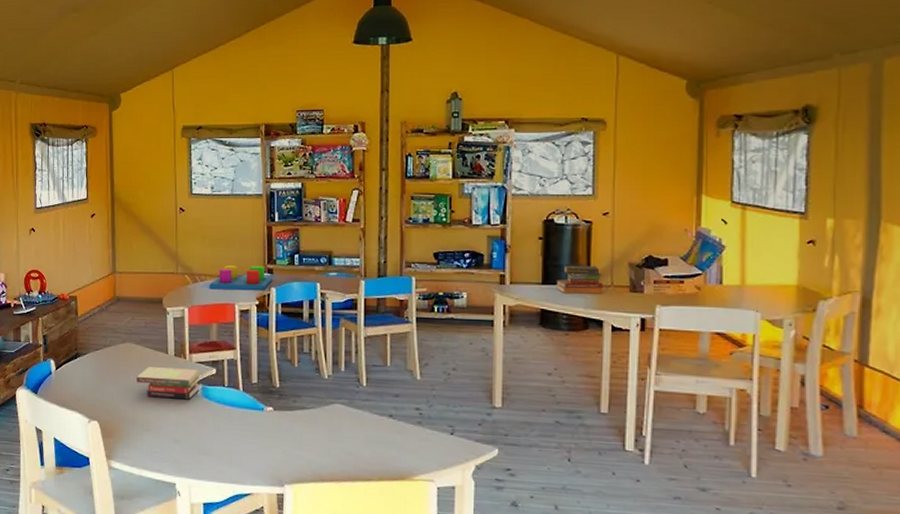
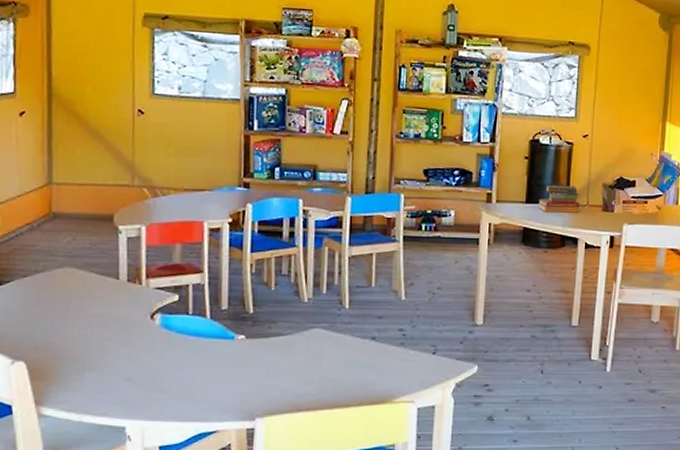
books: present [136,367,200,400] -> none [77,295,159,331]
toy blocks: present [209,265,273,291] -> none [173,178,249,208]

